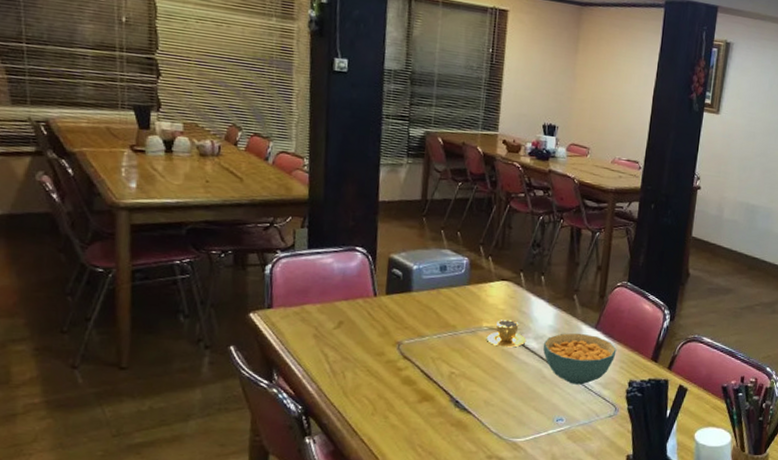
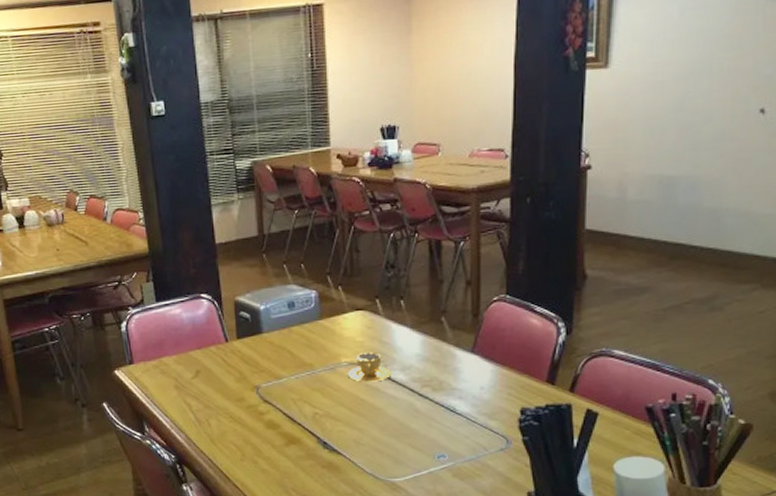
cereal bowl: present [543,332,617,385] -> none [412,359,501,417]

